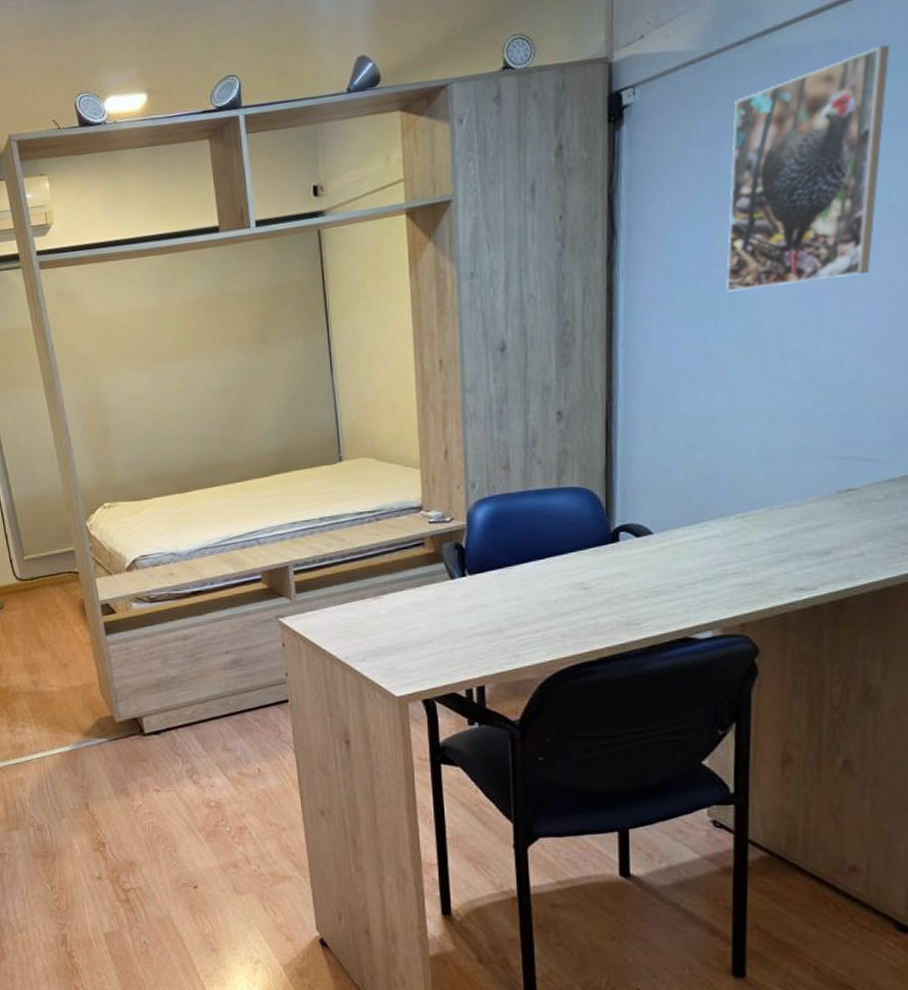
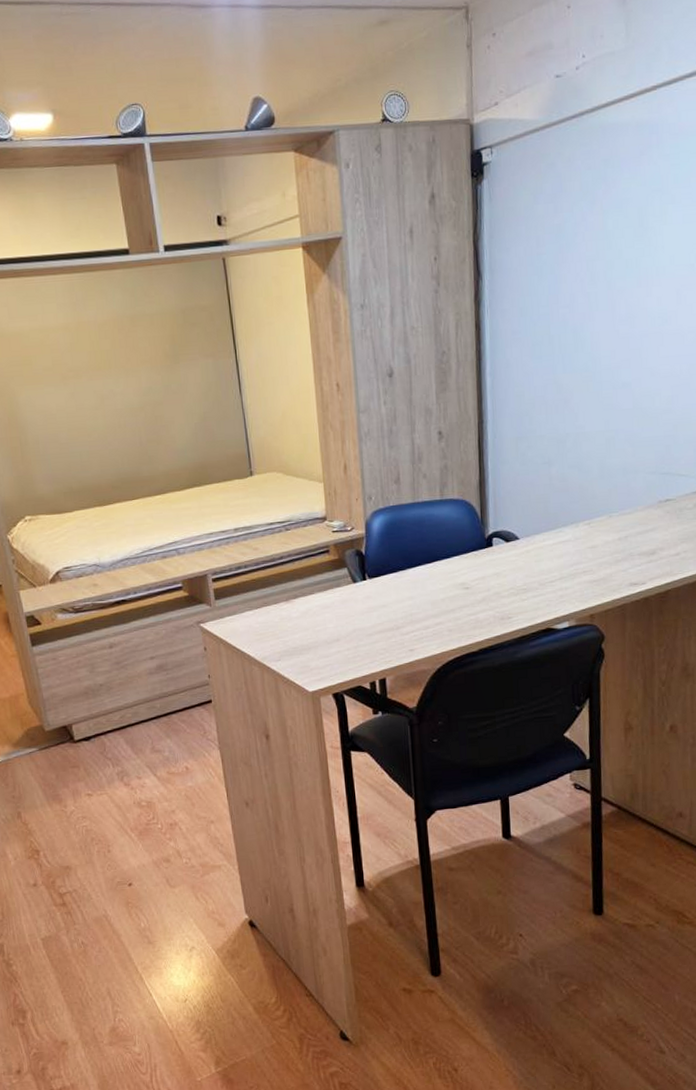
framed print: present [726,45,890,292] -> none [569,129,686,331]

